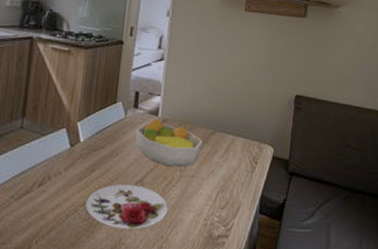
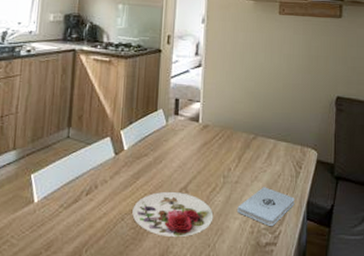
fruit bowl: present [135,119,203,167] -> none [177,125,245,173]
notepad: none [192,181,249,219] -> present [237,187,295,226]

